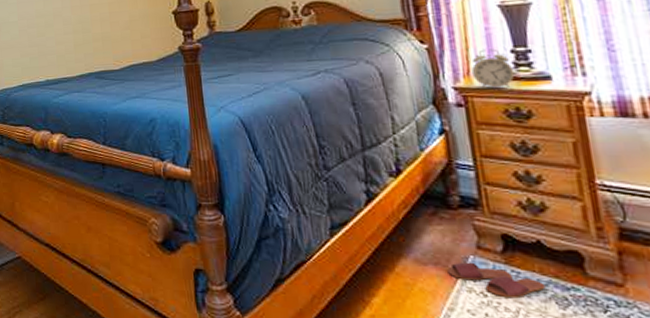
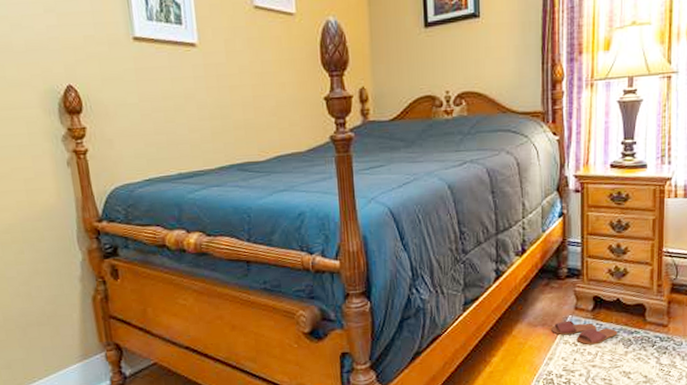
alarm clock: present [471,48,515,88] -> none [590,140,621,176]

